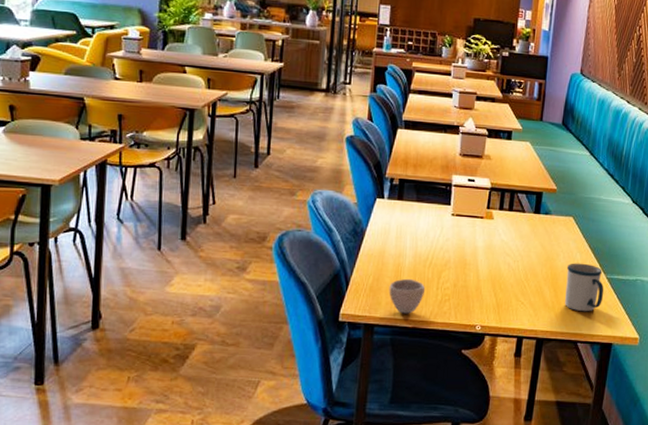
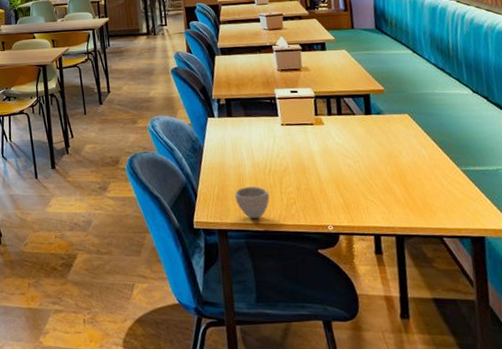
mug: present [565,263,604,312] -> none [413,157,463,206]

